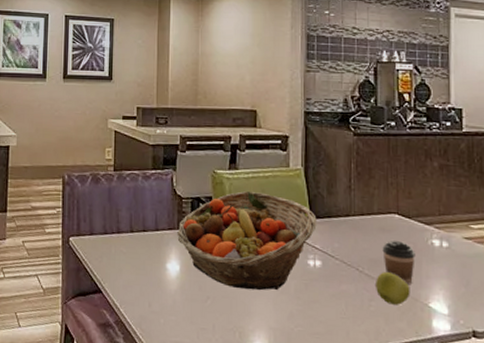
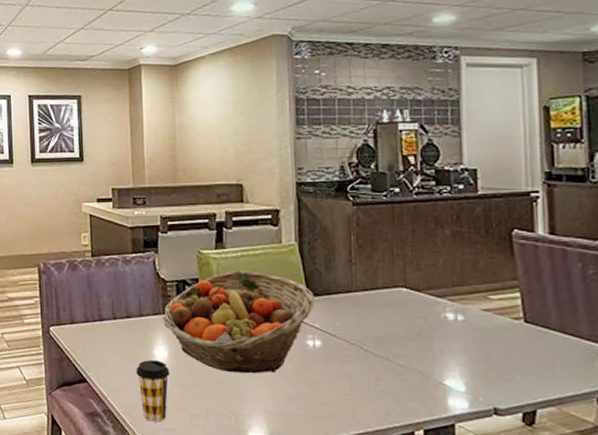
coffee cup: none [149,273,180,335] -> present [136,360,170,422]
apple: present [376,272,410,305] -> none [383,350,422,384]
coffee cup: present [382,241,415,285] -> none [389,316,427,362]

